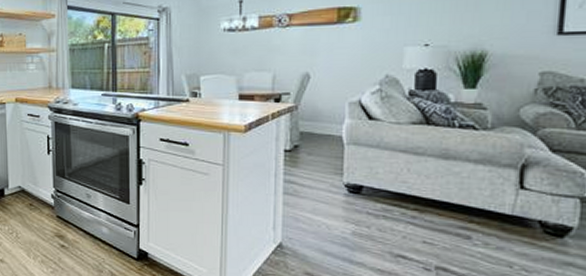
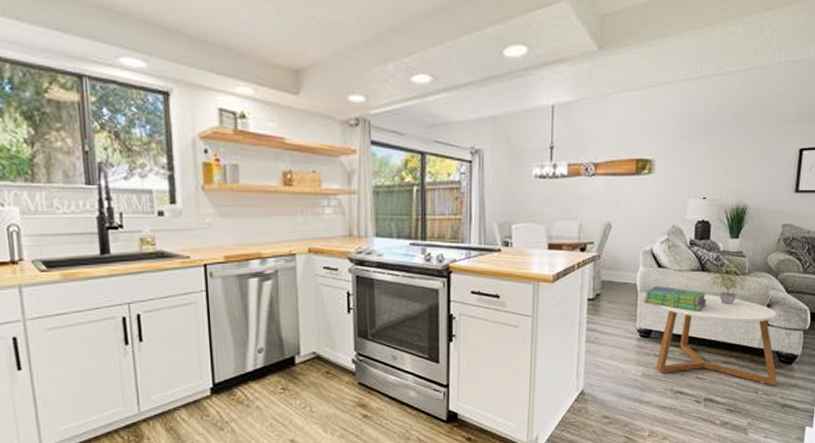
stack of books: none [350,140,435,169] -> present [643,286,707,312]
coffee table: none [366,149,542,260] -> present [655,294,777,385]
potted plant: none [431,111,494,164] -> present [705,259,750,306]

